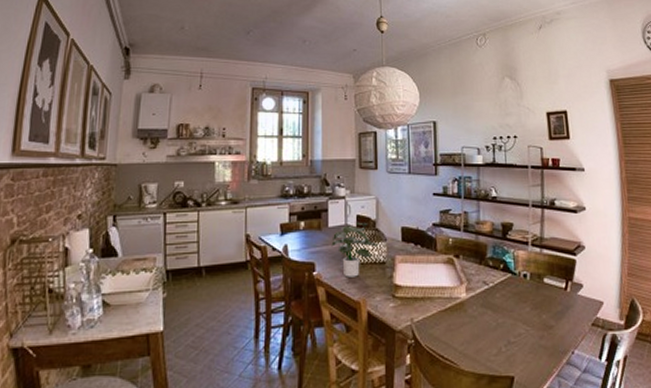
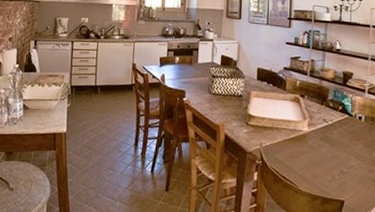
potted plant: present [331,222,379,278] -> none [199,61,238,105]

